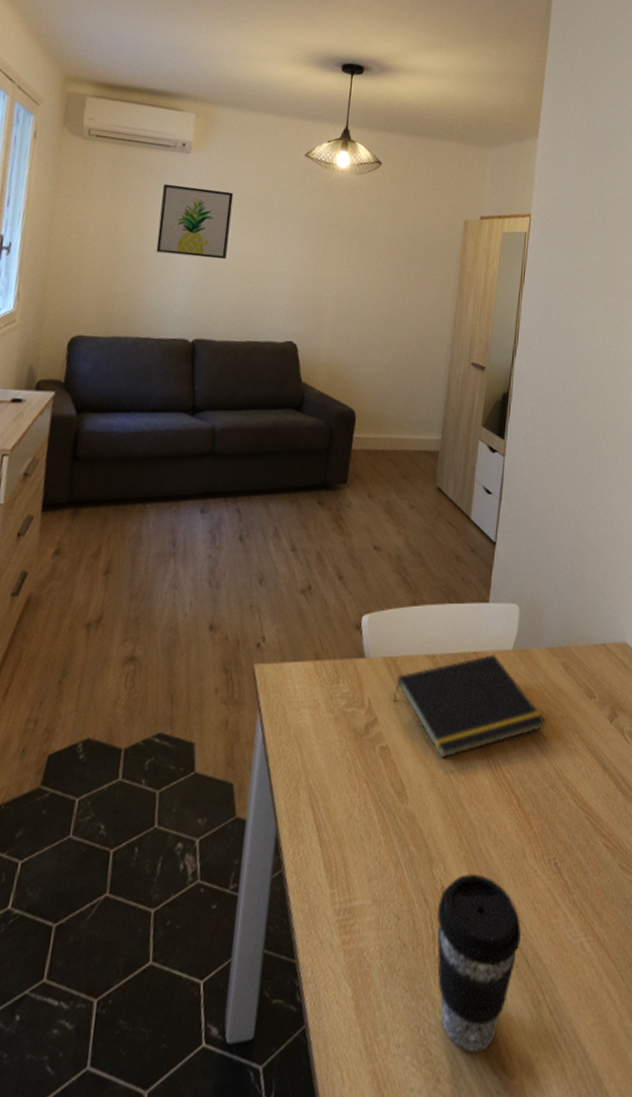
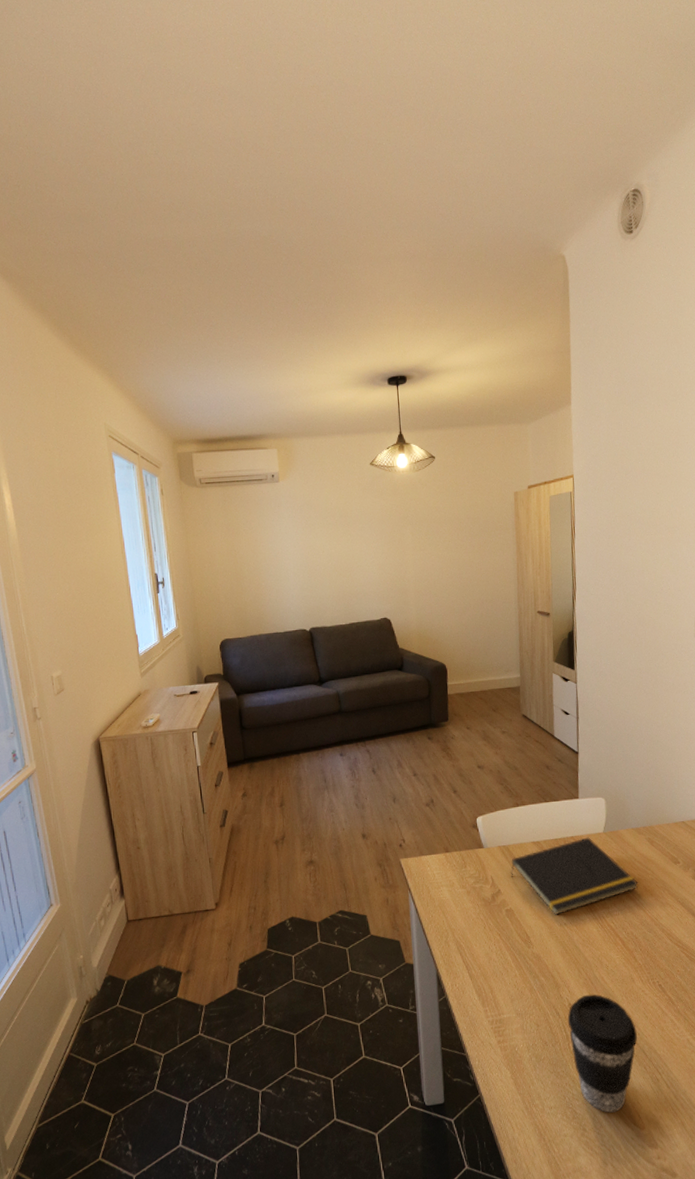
wall art: present [155,183,234,260] -> none [263,507,323,566]

